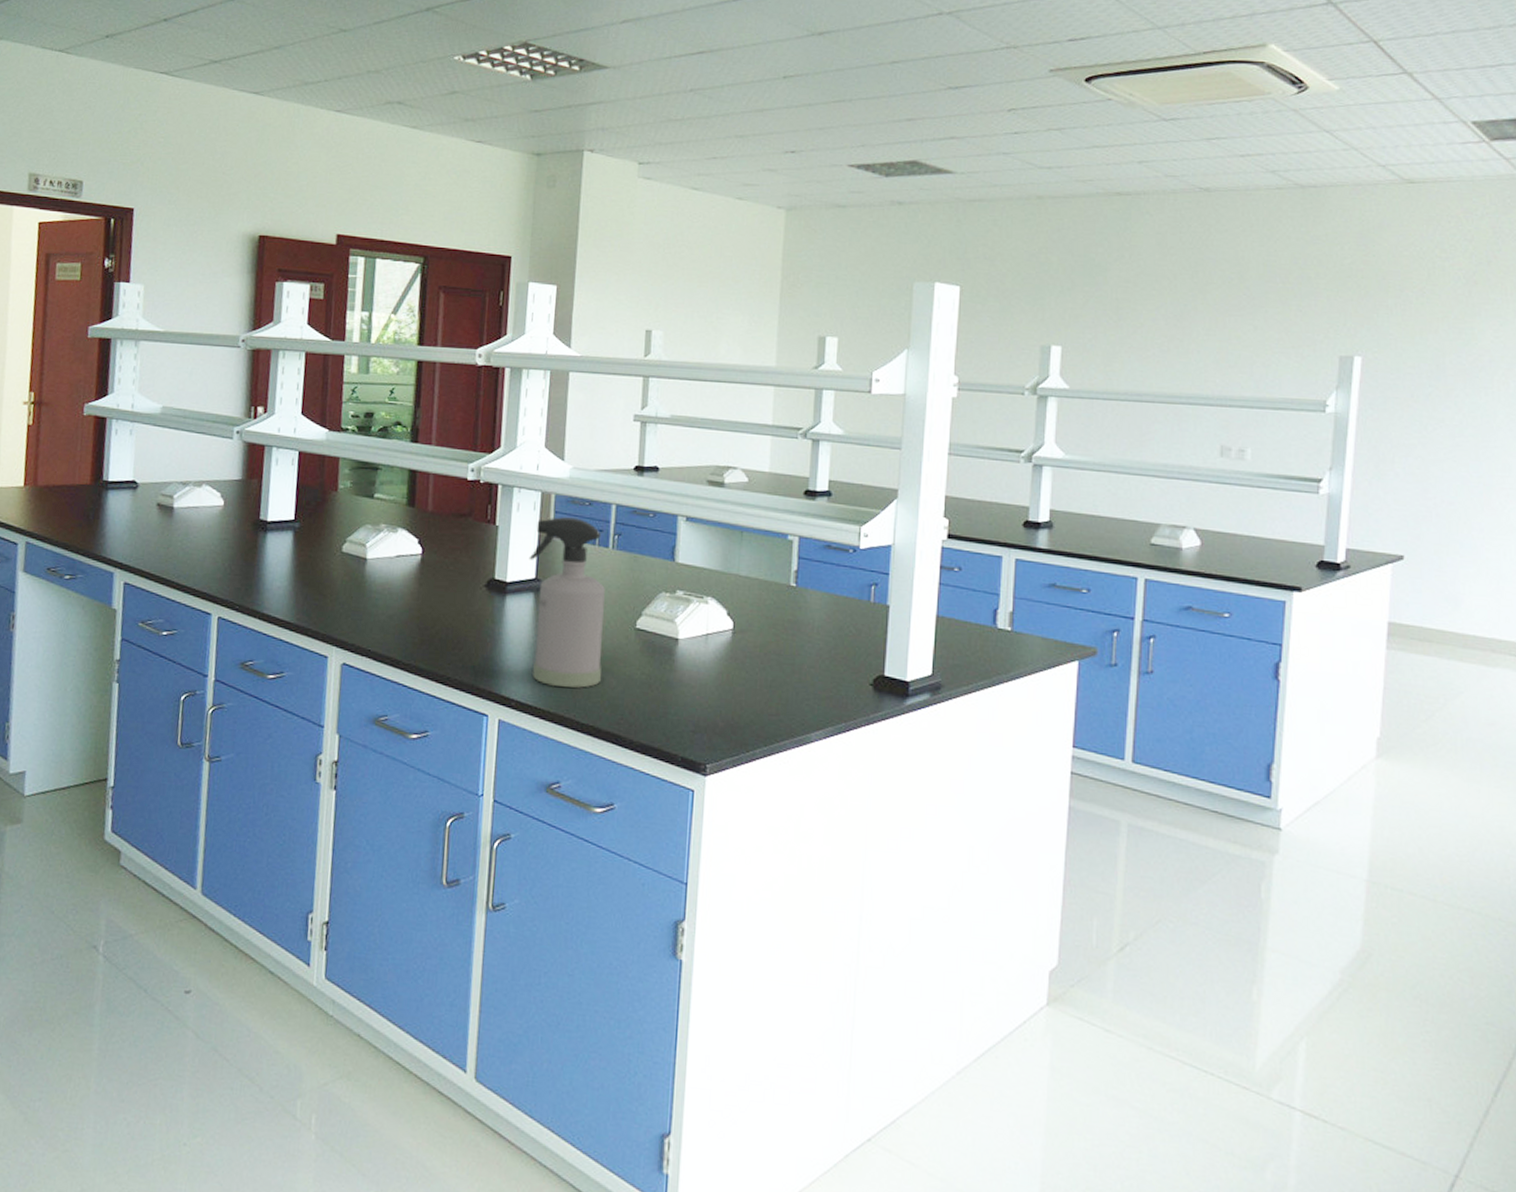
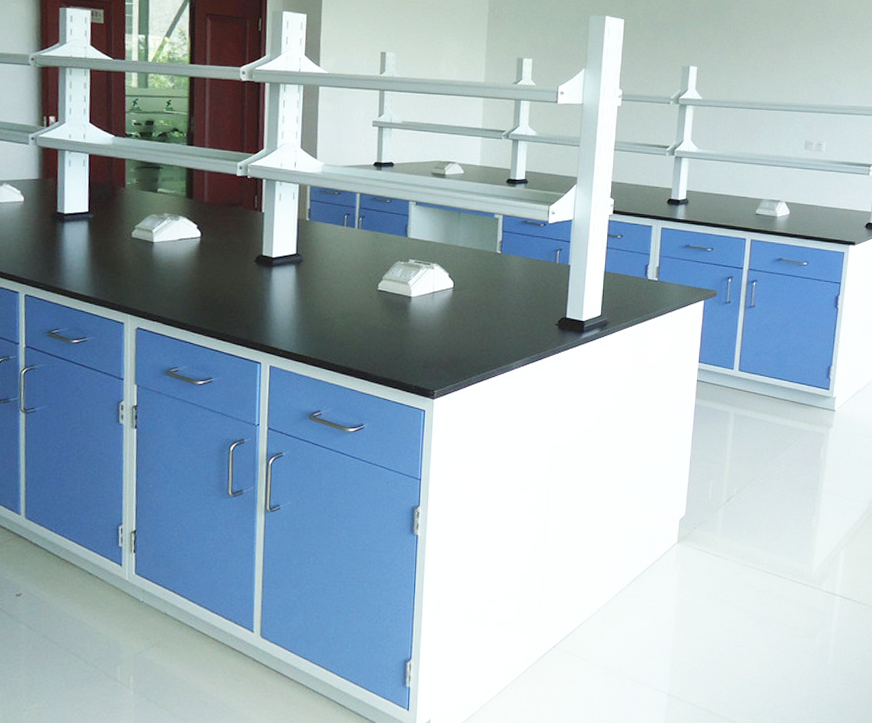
spray bottle: present [528,517,605,688] -> none [290,204,353,338]

